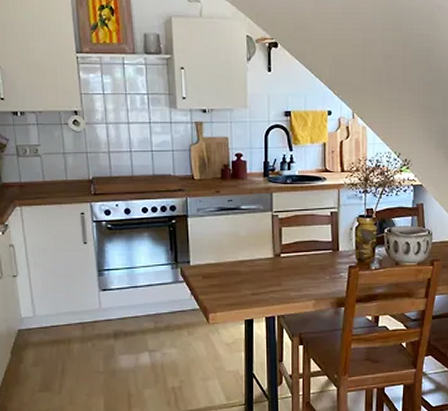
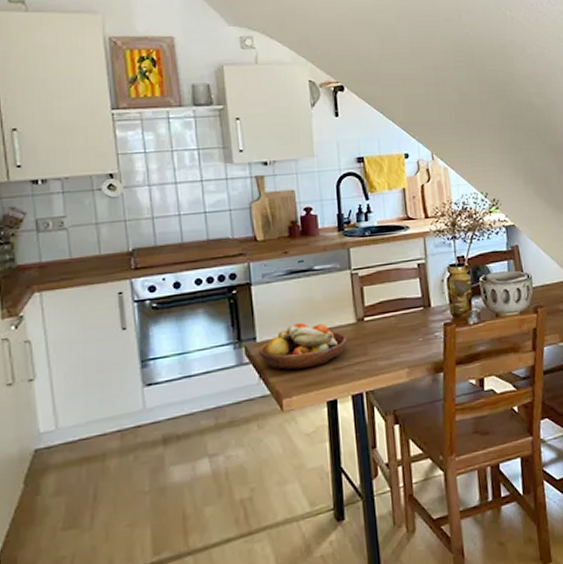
fruit bowl: none [192,253,265,291] -> present [259,323,348,370]

